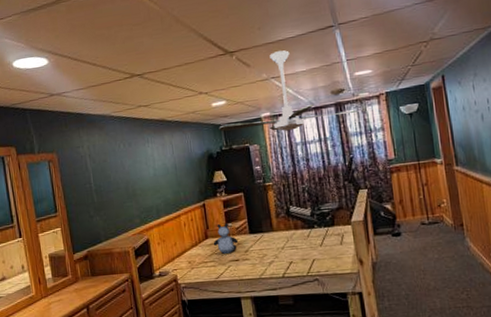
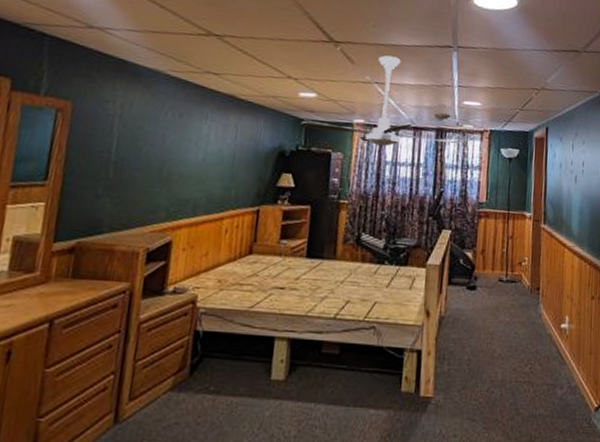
teddy bear: present [213,222,239,254] -> none [256,238,291,278]

